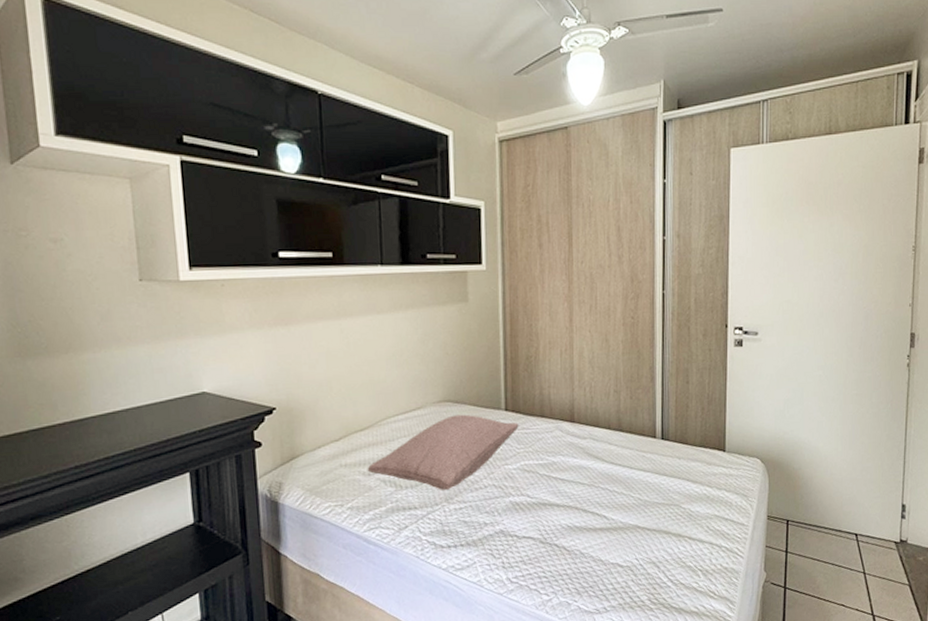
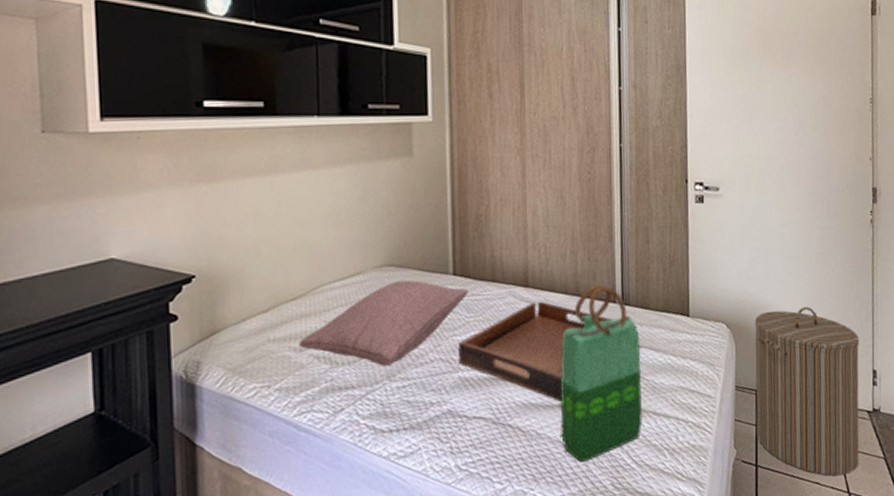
serving tray: none [510,435,675,525] -> present [458,301,637,402]
tote bag: none [602,421,680,579] -> present [560,284,643,462]
laundry hamper: none [786,444,890,600] -> present [755,307,859,477]

